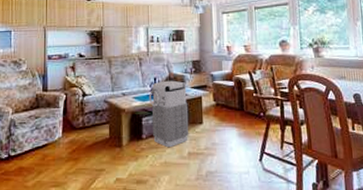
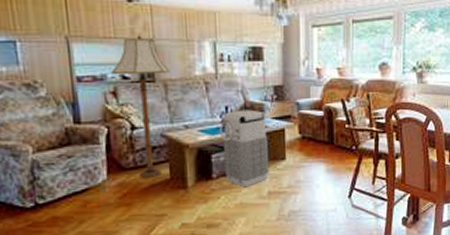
floor lamp: none [72,23,113,137] -> present [111,34,170,178]

